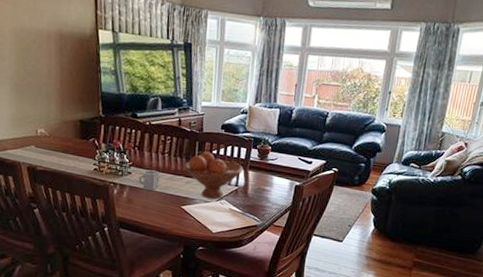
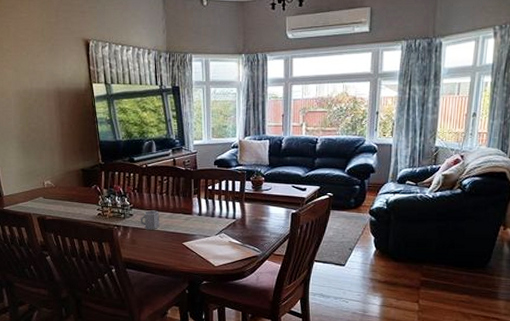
fruit bowl: present [184,152,243,200] -> none [182,188,239,234]

